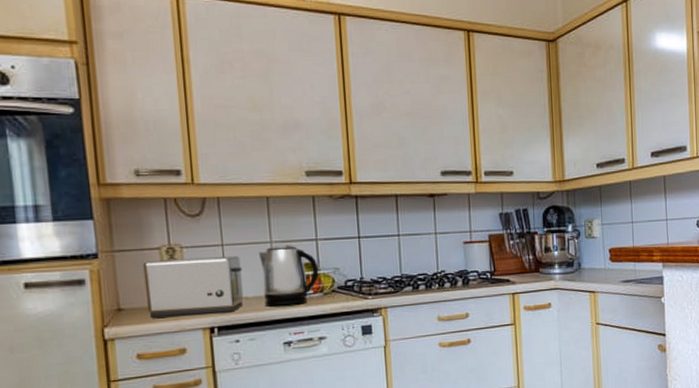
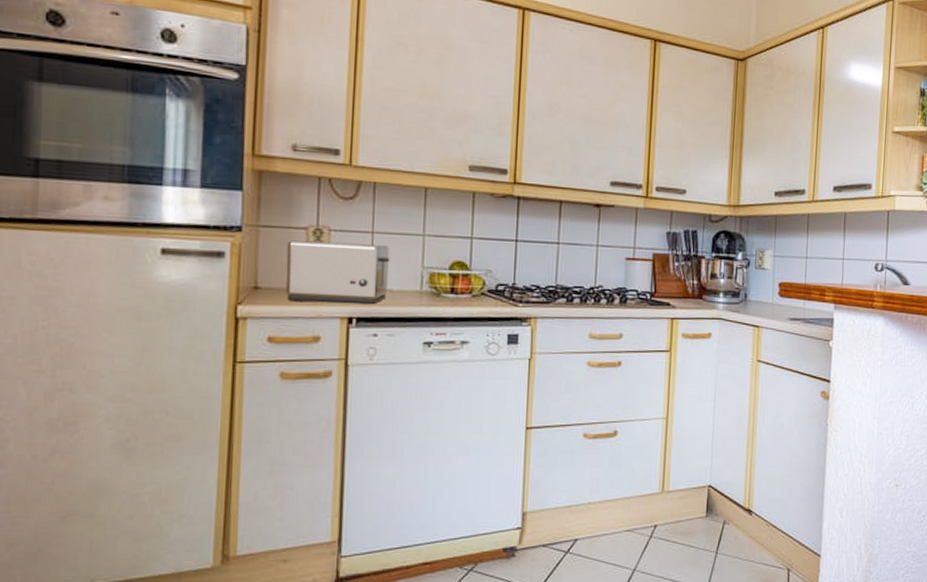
kettle: present [258,244,319,307] -> none [409,238,470,305]

